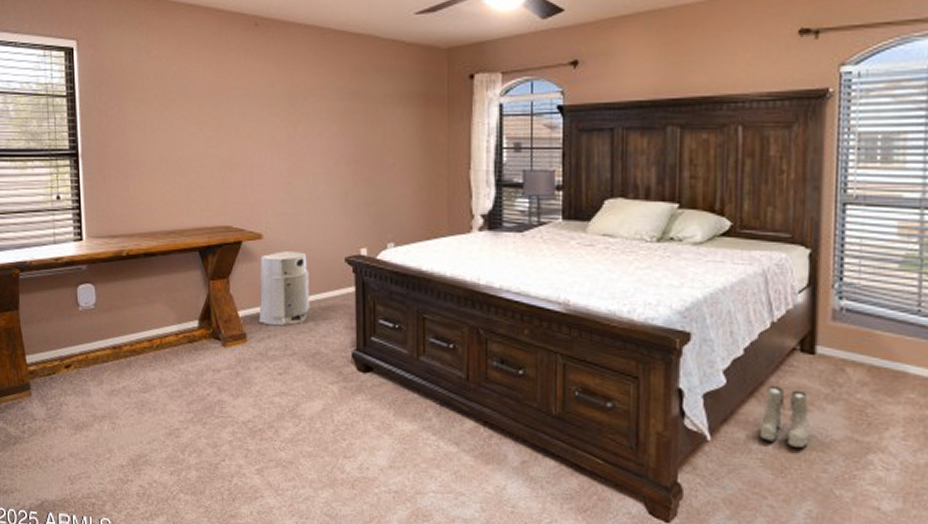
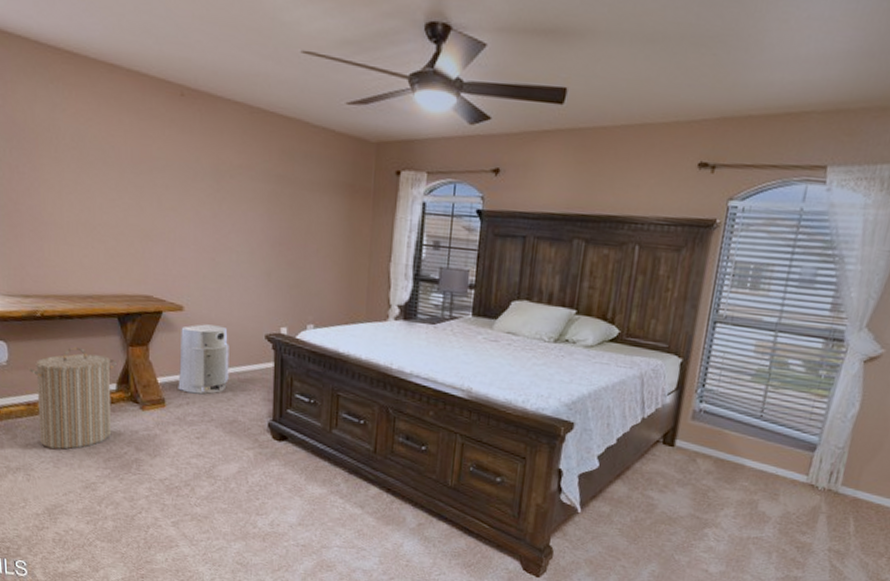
laundry hamper: none [113,285,198,394] -> present [27,347,117,450]
boots: present [759,385,810,449] -> none [620,470,665,522]

